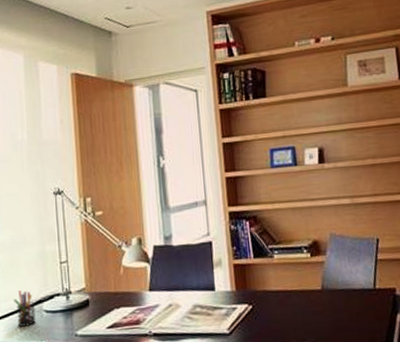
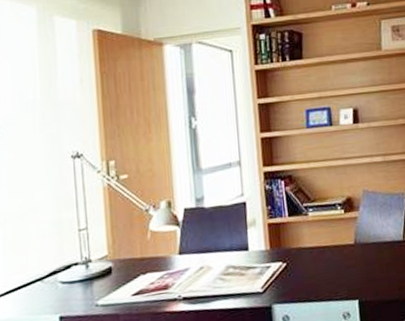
pen holder: present [14,290,36,327] -> none [23,262,49,301]

